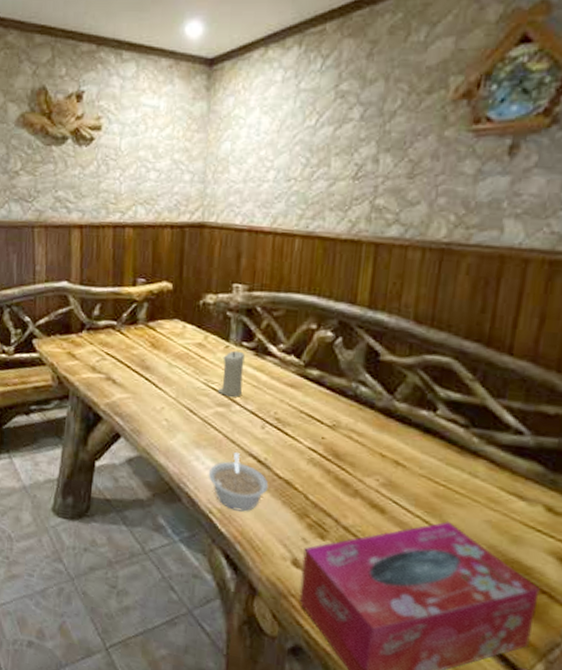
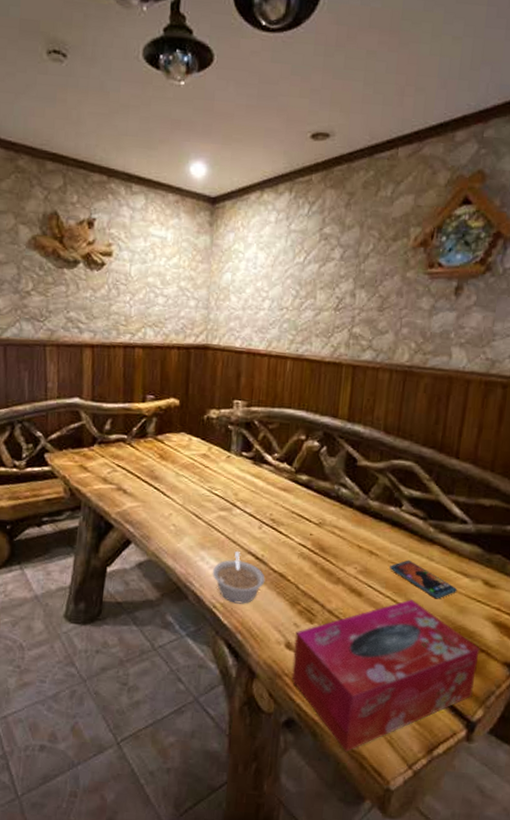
candle: present [217,350,245,397] -> none [220,460,244,502]
smartphone: none [420,474,510,524] -> present [390,560,458,599]

